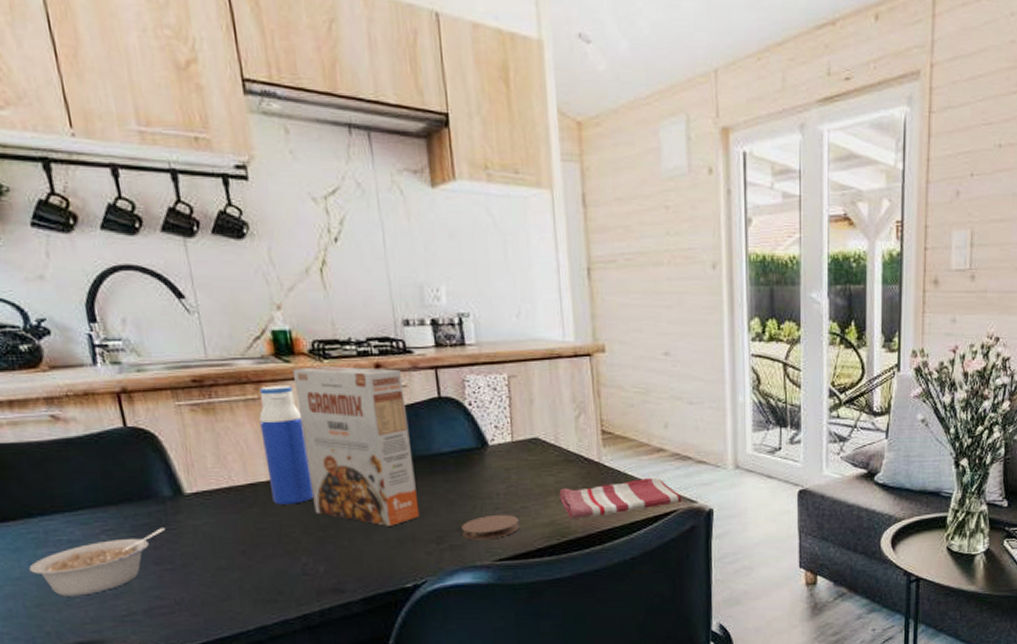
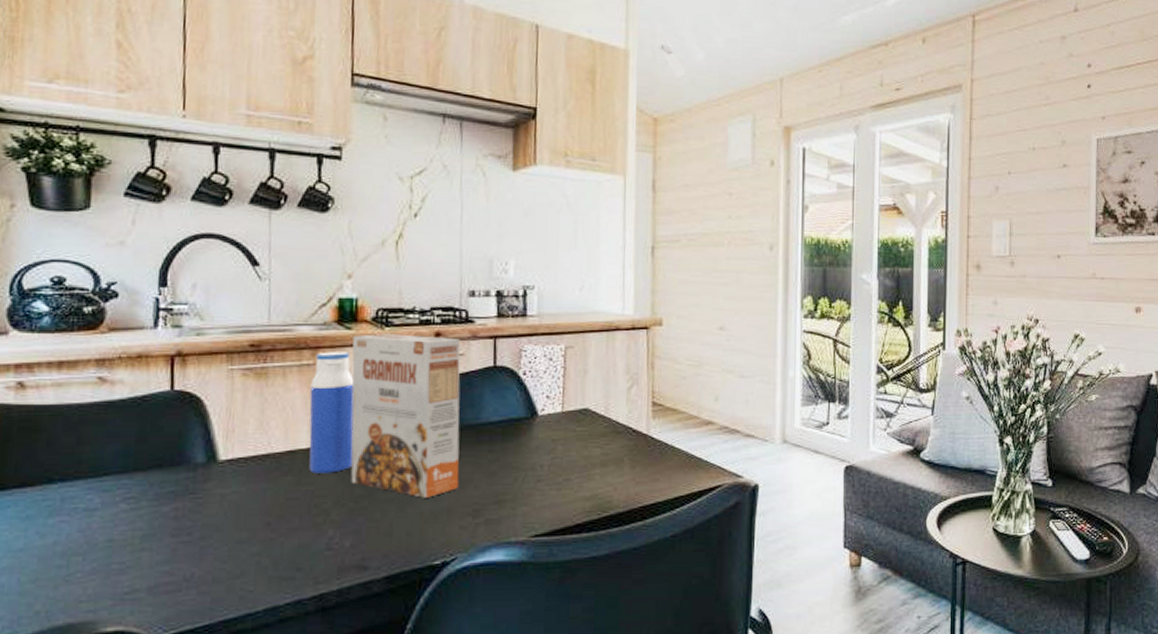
legume: present [29,528,165,597] -> none [35,496,190,571]
coaster: present [461,514,519,540] -> none [500,486,560,514]
dish towel: present [559,477,682,520] -> none [604,450,728,494]

